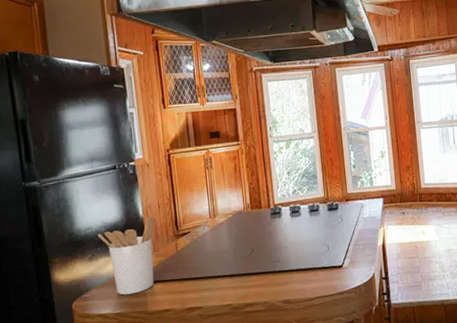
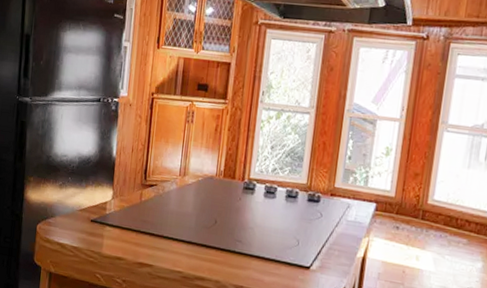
utensil holder: present [97,216,155,295] -> none [71,157,126,233]

